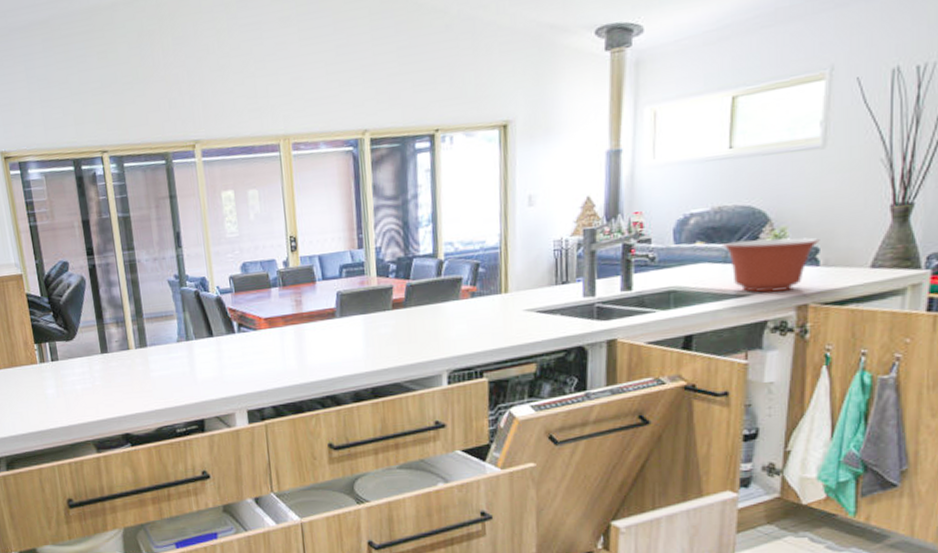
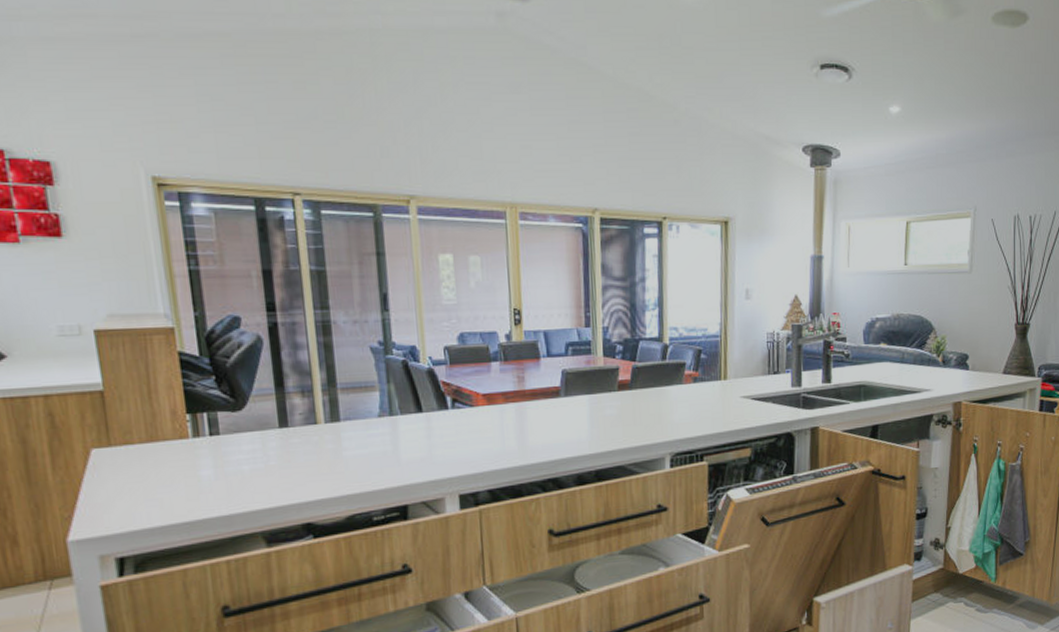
mixing bowl: present [723,237,820,293] -> none [900,344,969,390]

